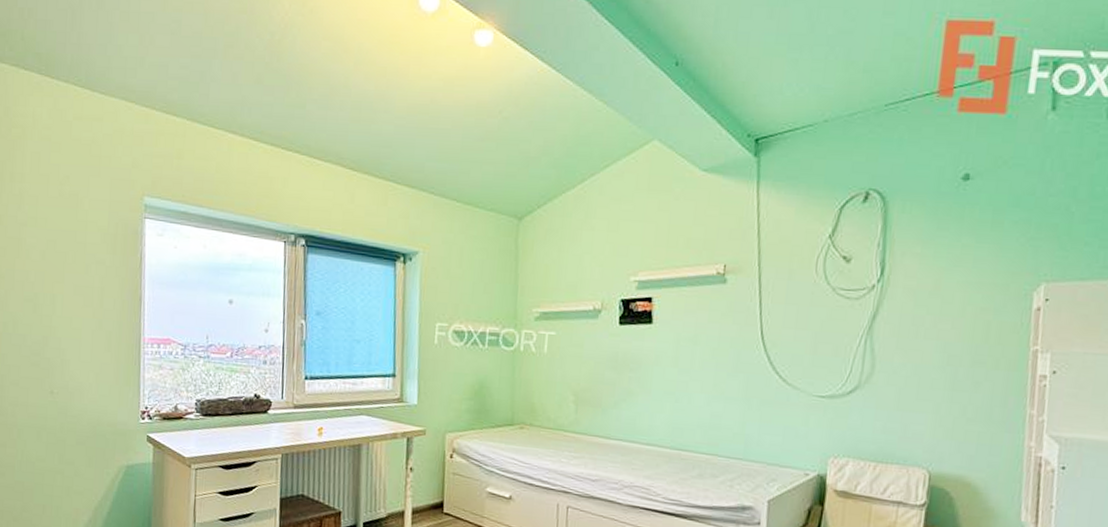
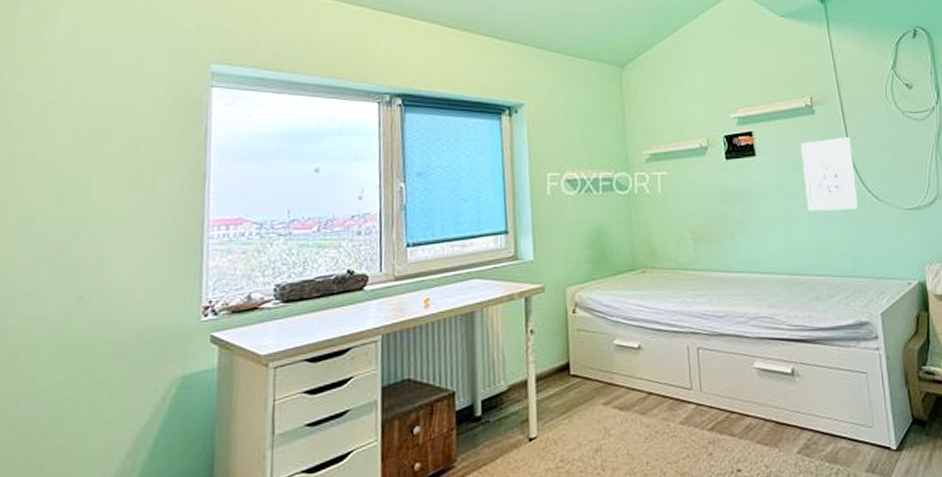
wall art: none [702,311,765,391] -> present [801,137,859,211]

